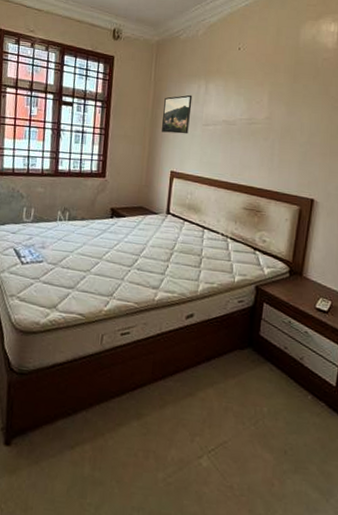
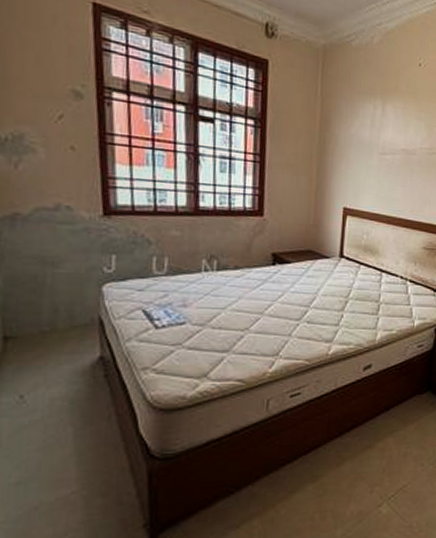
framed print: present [161,94,193,134] -> none [331,116,368,164]

